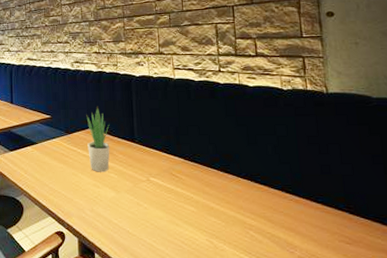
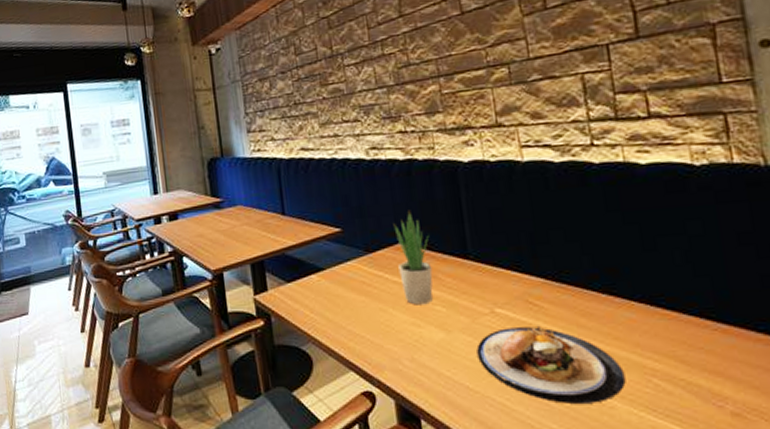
plate: none [136,191,232,247] -> present [476,325,626,405]

